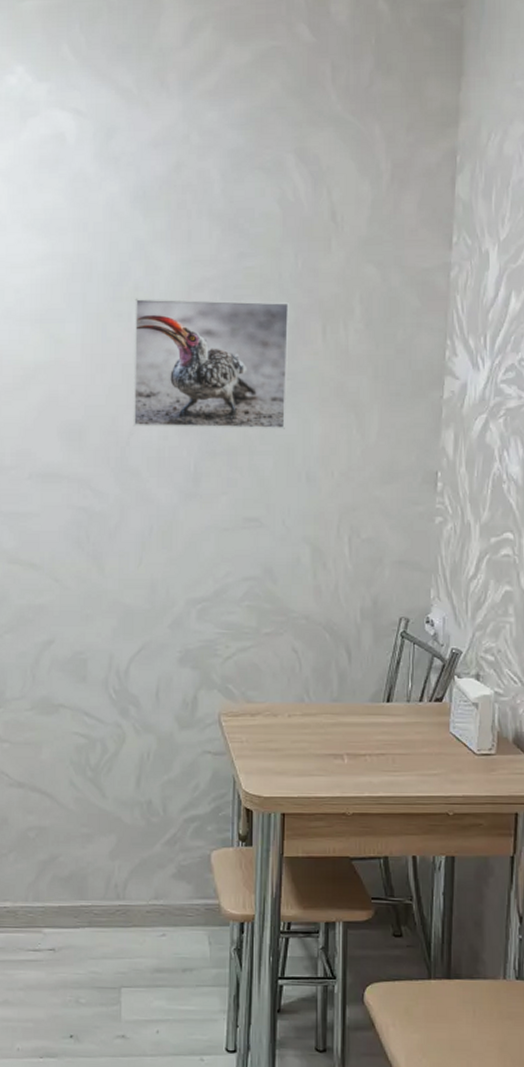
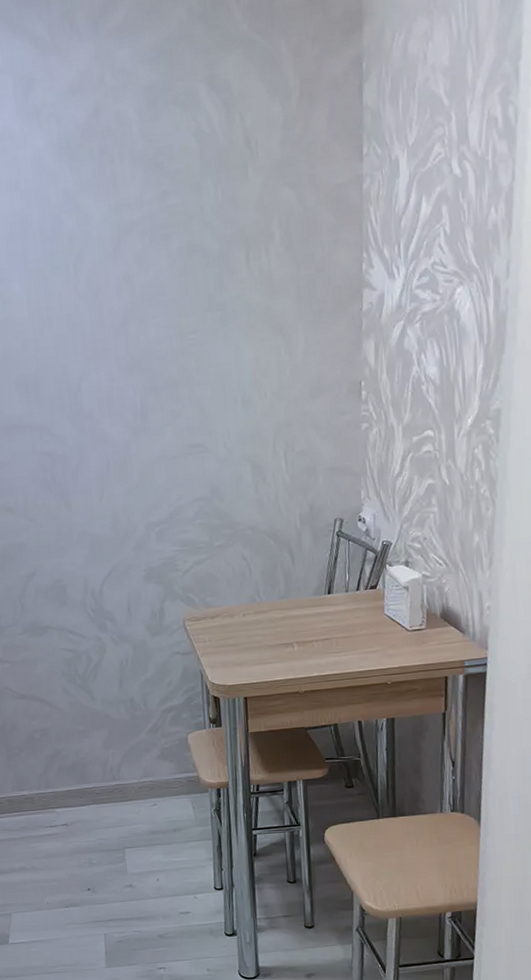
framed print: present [133,298,289,430] -> none [70,235,220,373]

